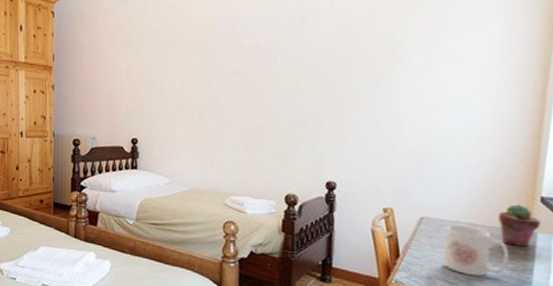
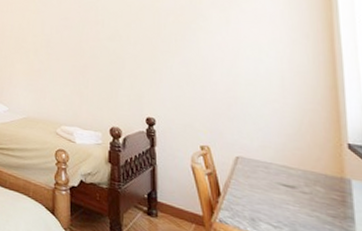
mug: present [443,224,509,277] -> none [263,165,329,221]
potted succulent: present [497,204,542,247] -> none [309,149,354,193]

